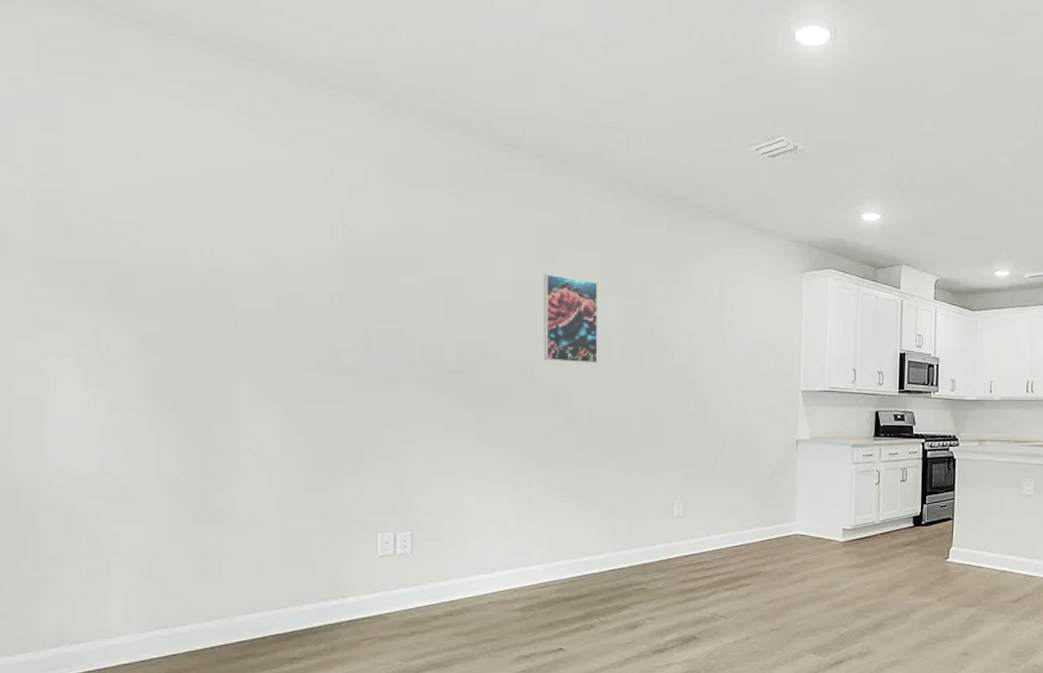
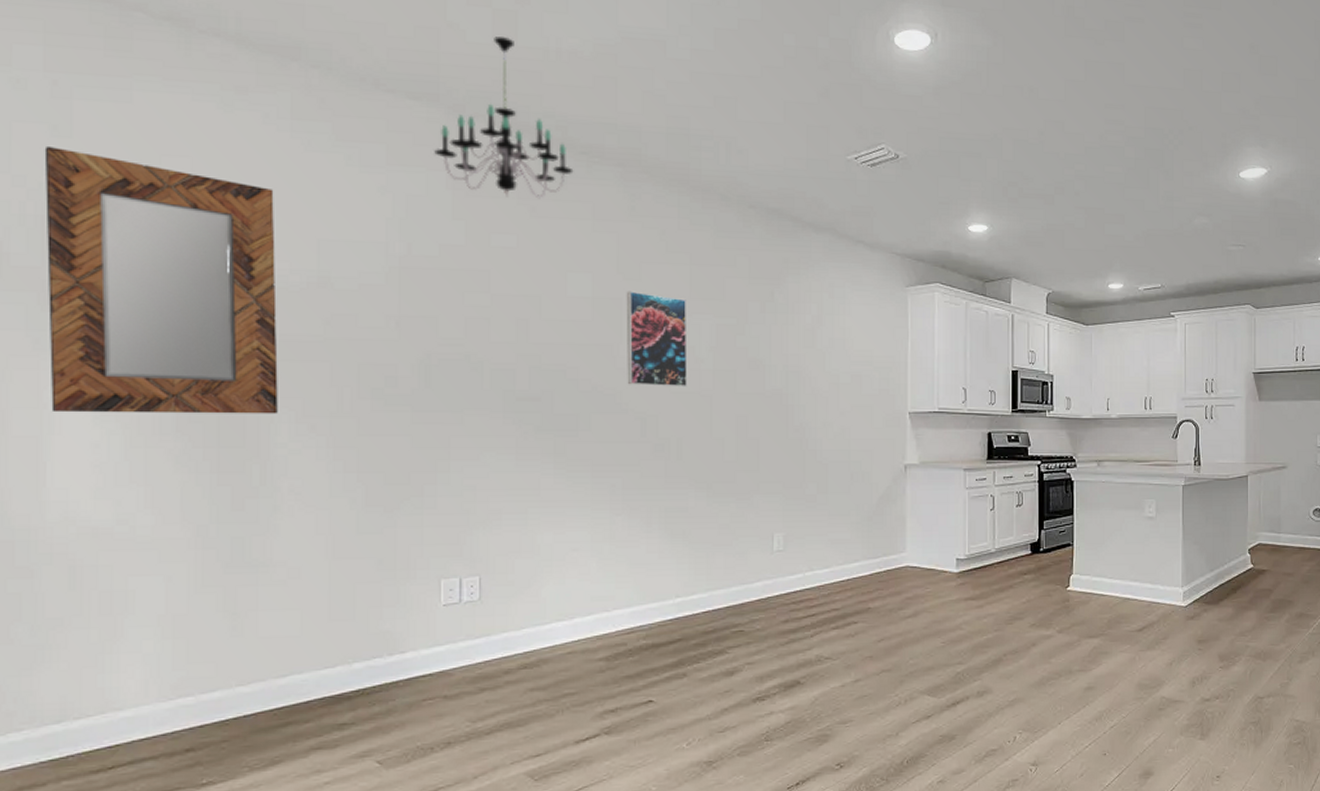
home mirror: none [39,138,237,382] -> present [44,145,278,414]
chandelier: none [373,36,497,188] -> present [434,36,574,199]

